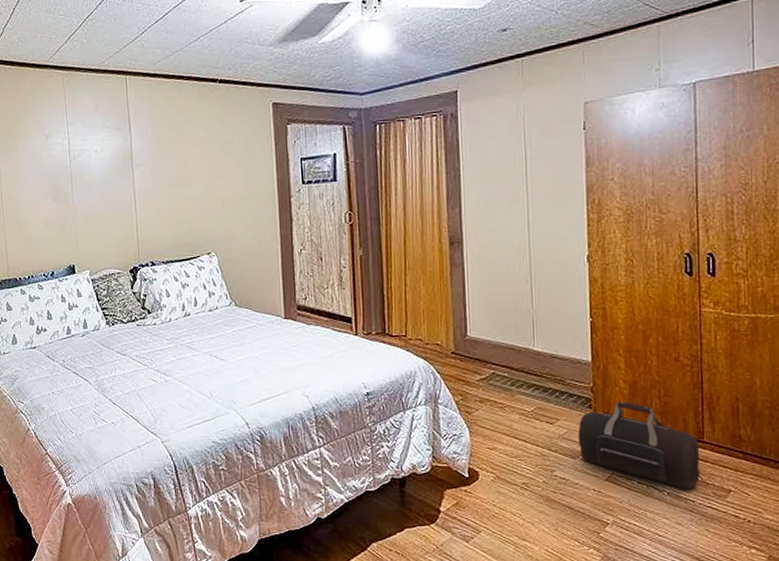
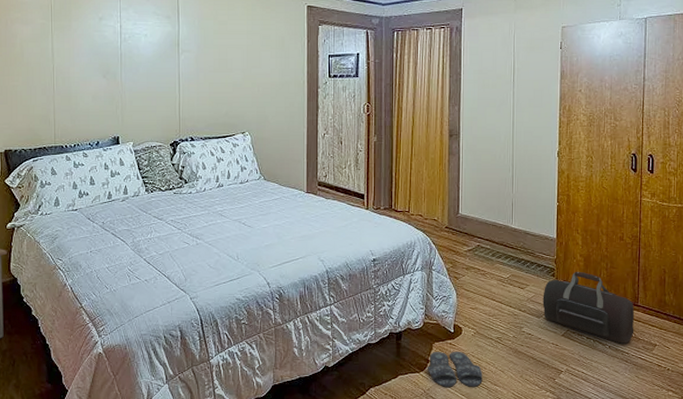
slippers: none [439,499,508,543] -> present [428,351,483,388]

